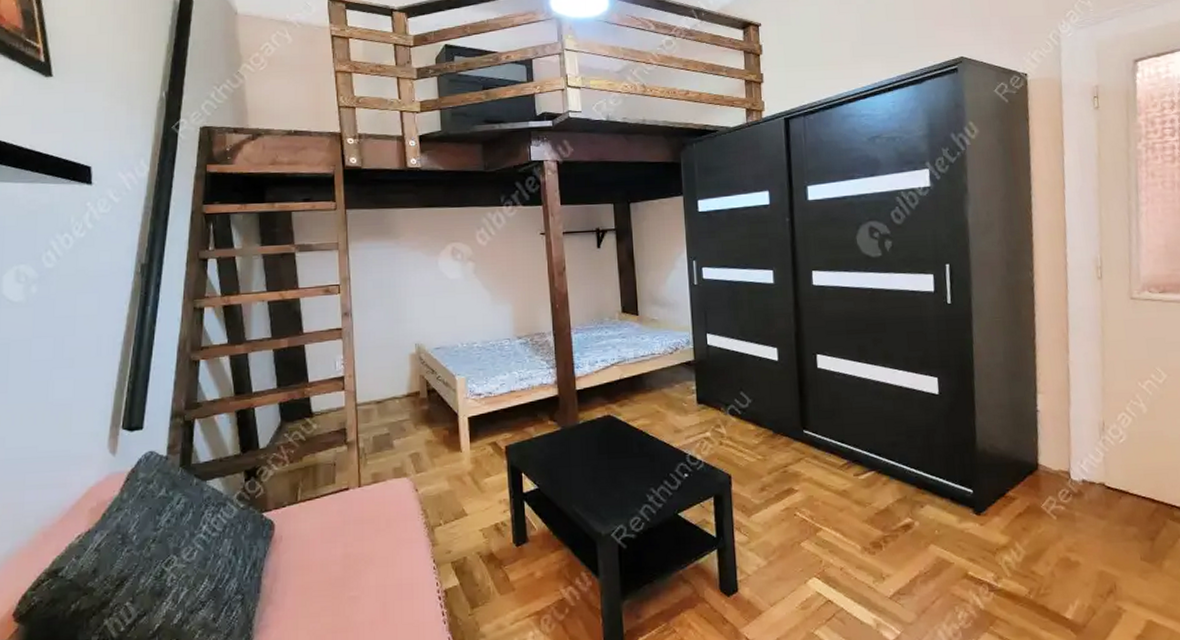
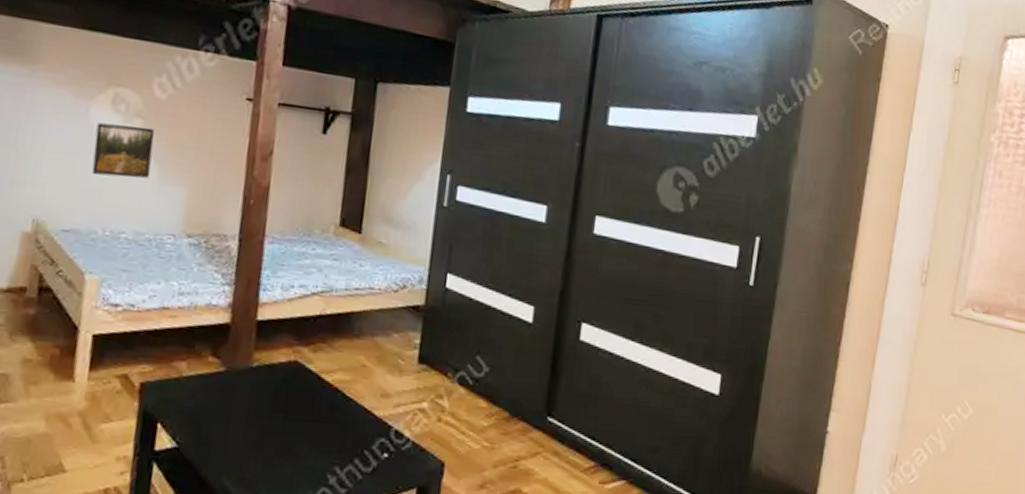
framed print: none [445,267,486,306] -> present [91,123,155,178]

